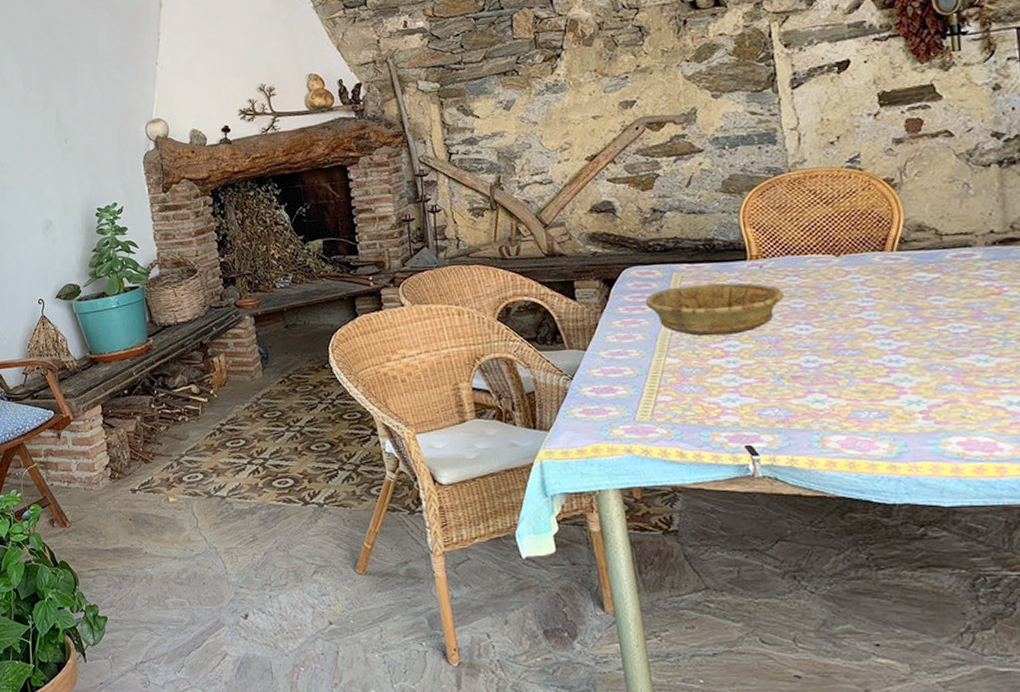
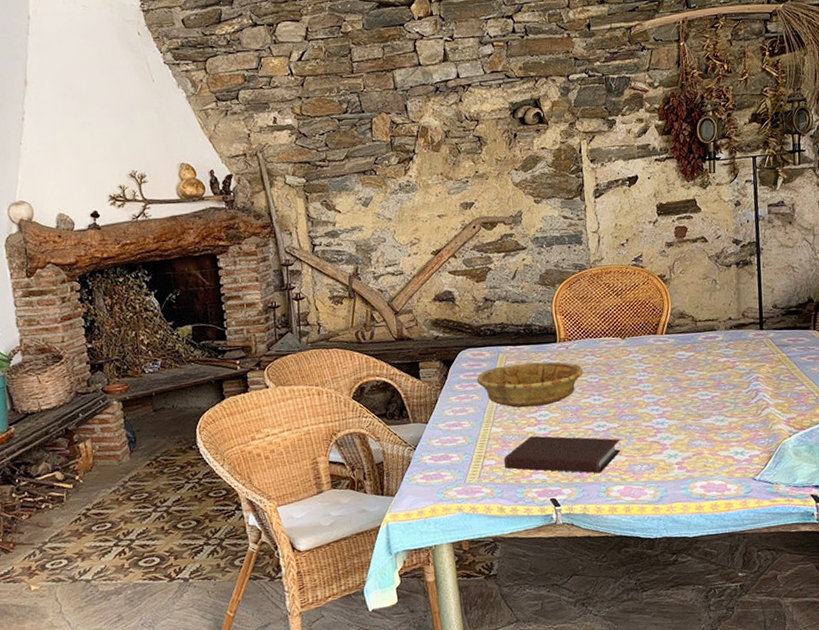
notebook: none [682,369,840,419] -> present [503,435,621,474]

